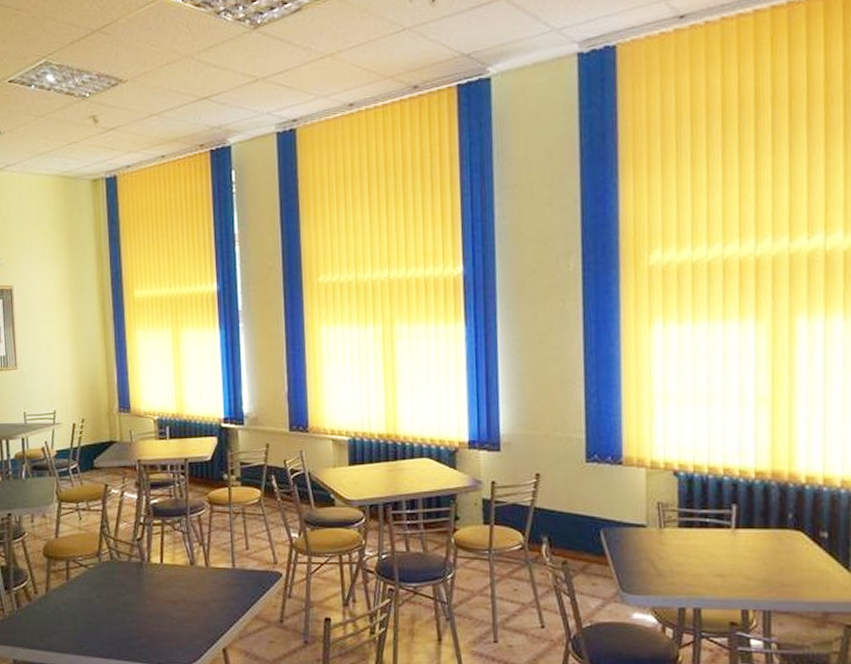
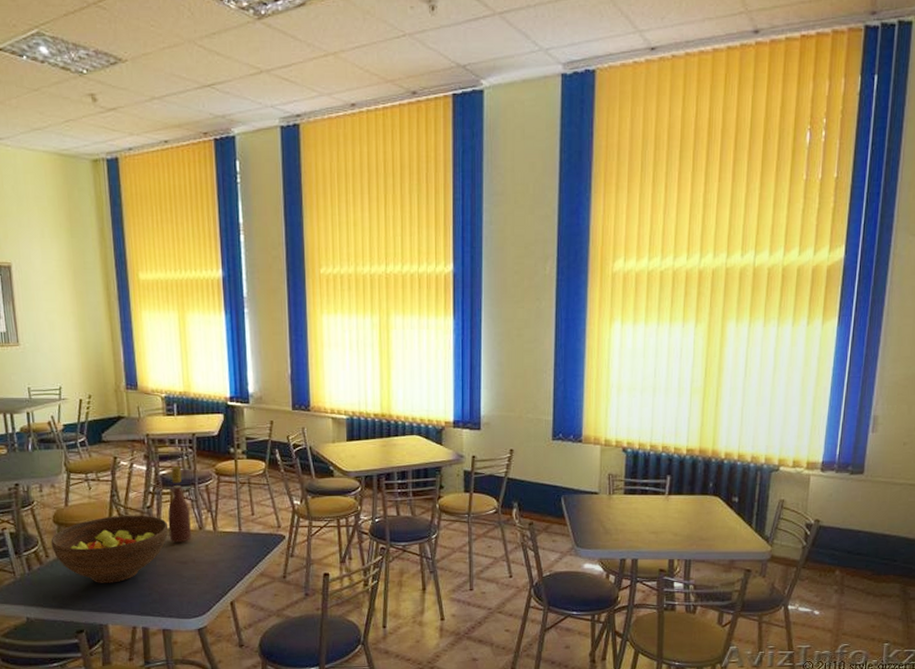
fruit bowl: none [40,548,159,624] -> present [50,515,169,583]
wine bottle: none [158,493,182,579] -> present [168,465,191,543]

